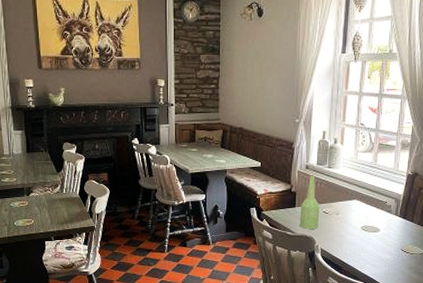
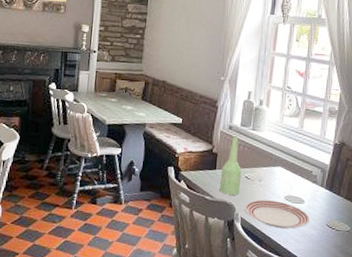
dinner plate: none [323,231,385,255] -> present [244,199,310,229]

